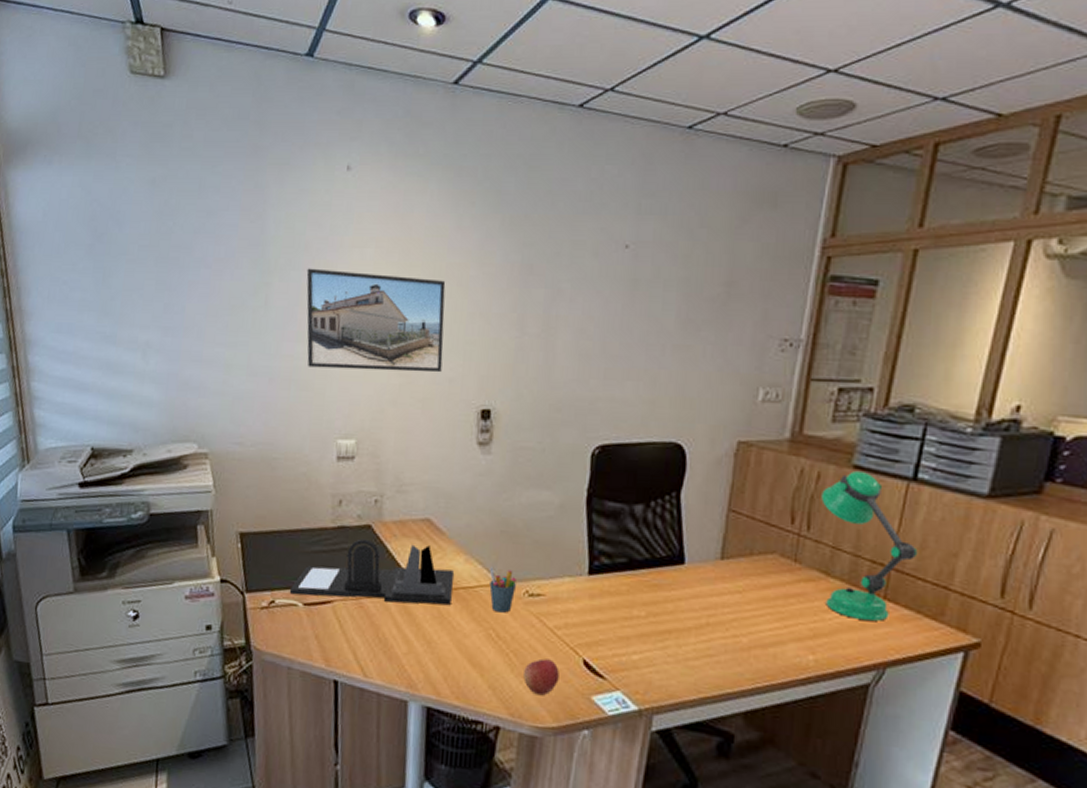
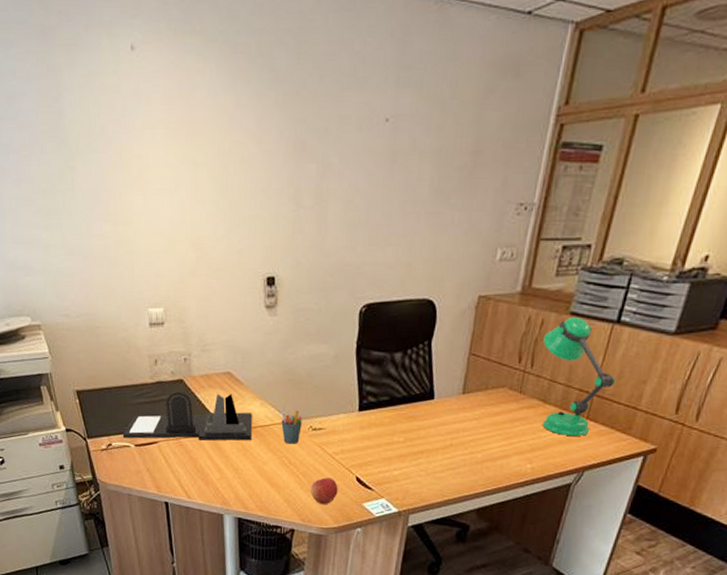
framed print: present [306,268,446,373] -> none [105,151,232,246]

